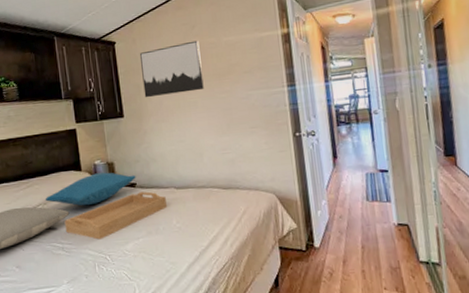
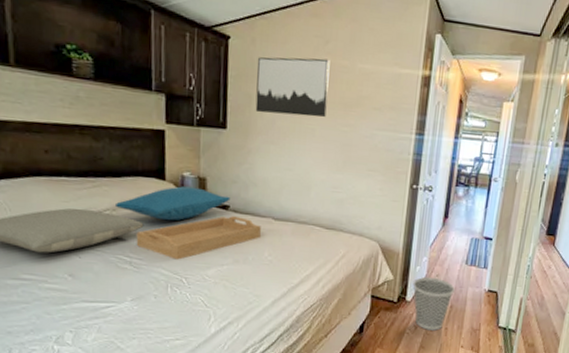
wastebasket: none [317,219,362,275] -> present [412,276,455,331]

